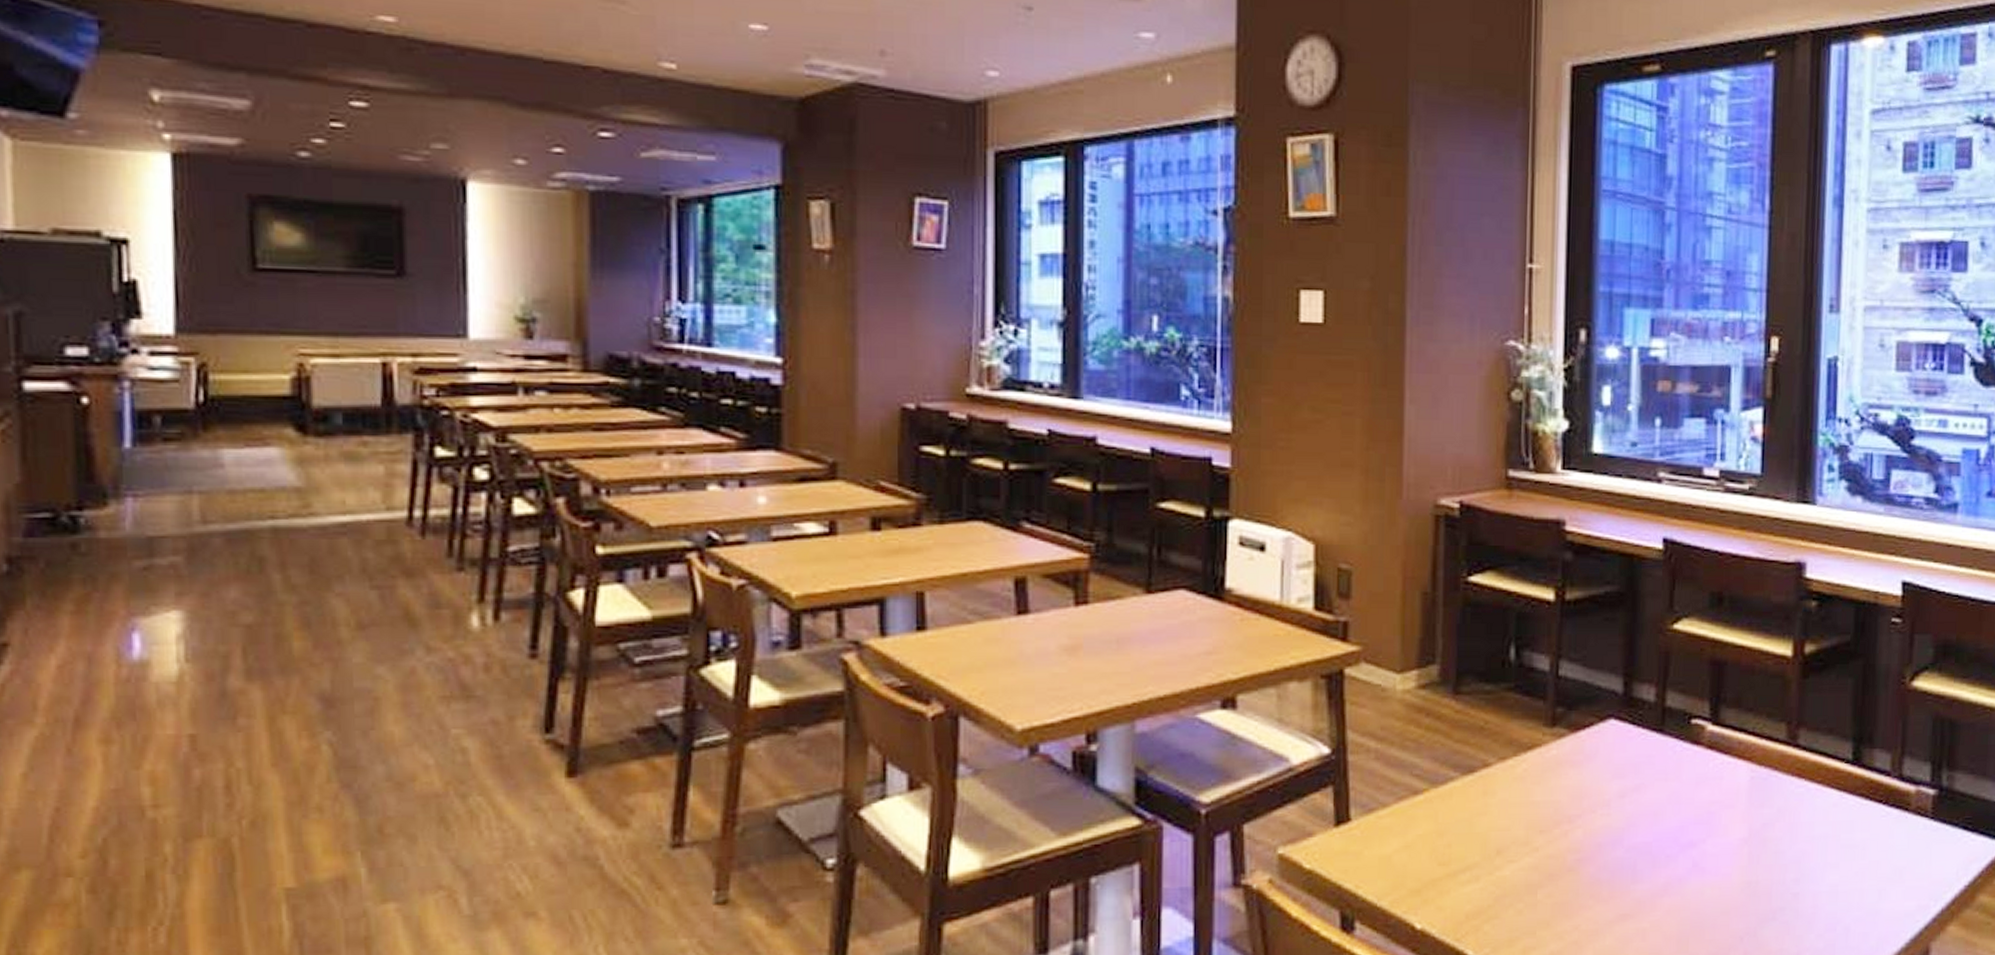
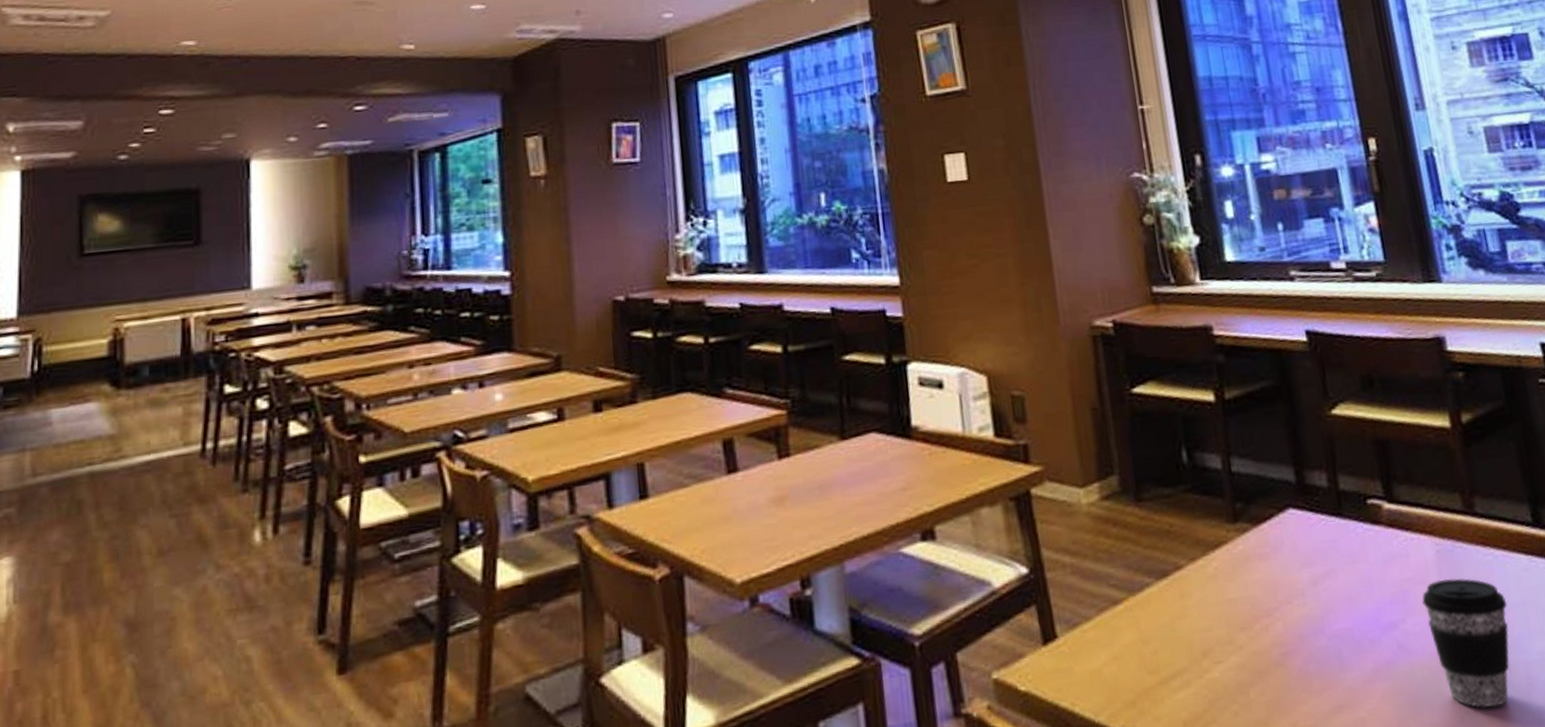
coffee cup: none [1726,805,1809,931] -> present [1422,578,1510,708]

